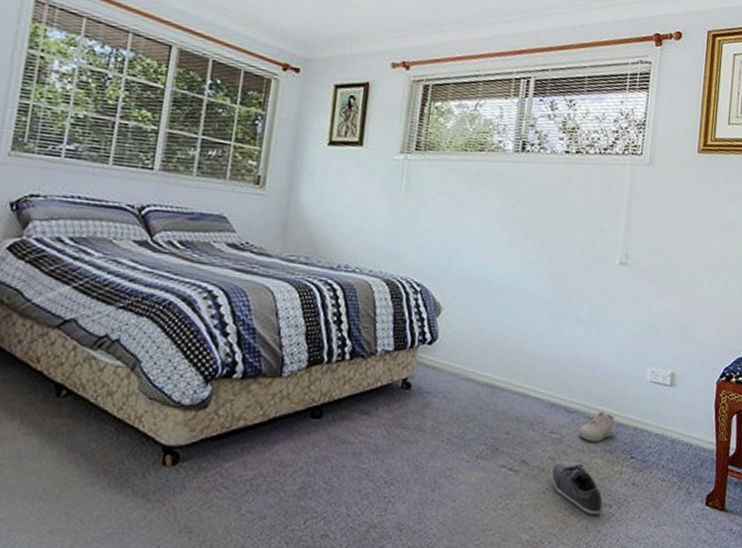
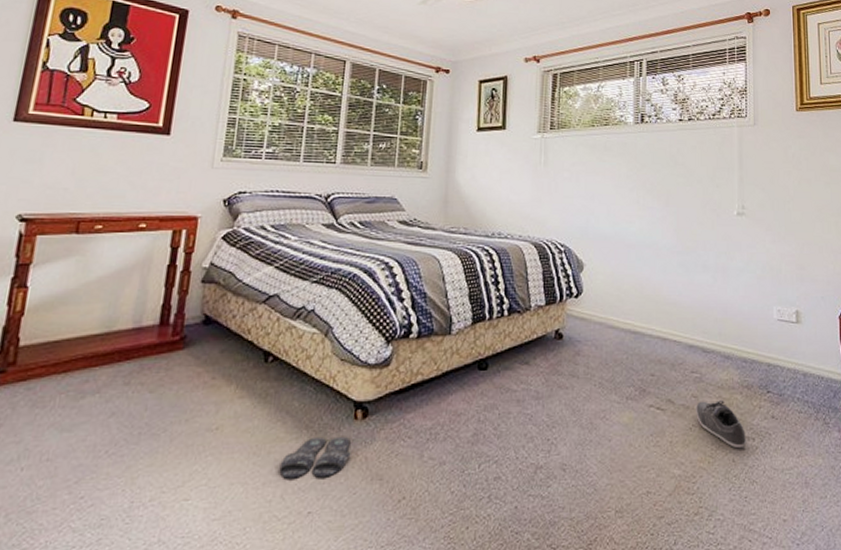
slippers: none [69,482,157,530] -> present [279,436,351,480]
shoe: present [578,411,615,442] -> none [716,350,750,379]

